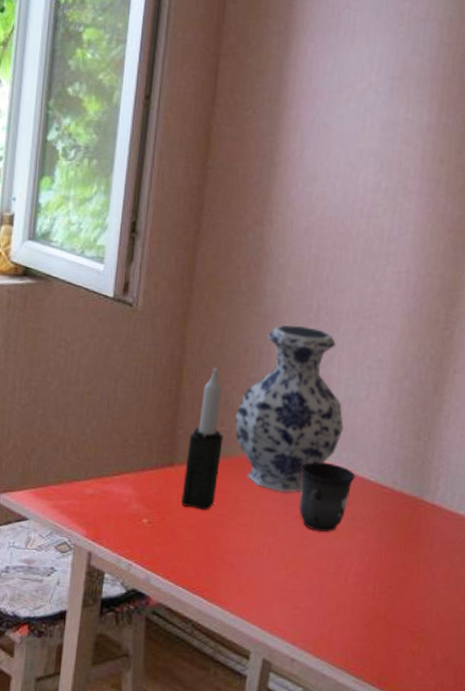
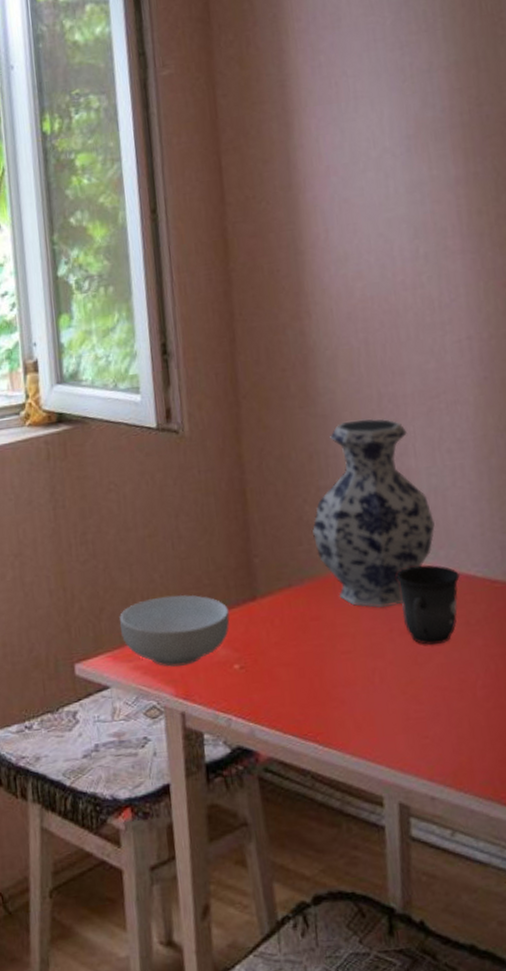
cereal bowl: none [47,448,148,512] -> present [119,594,230,667]
candle: present [180,367,223,510] -> none [267,482,309,643]

